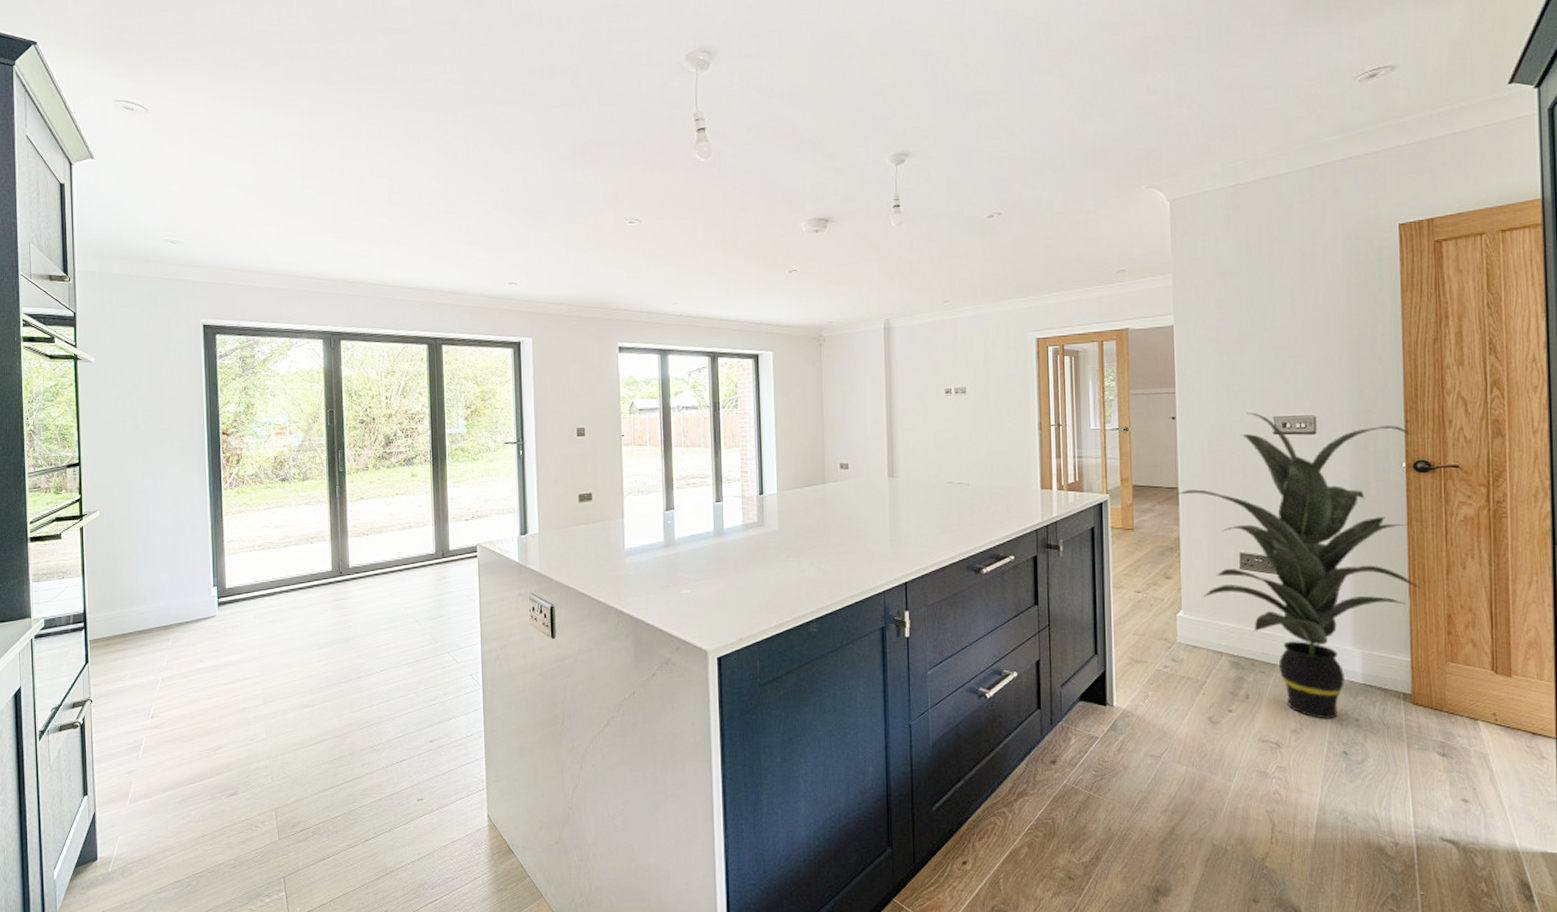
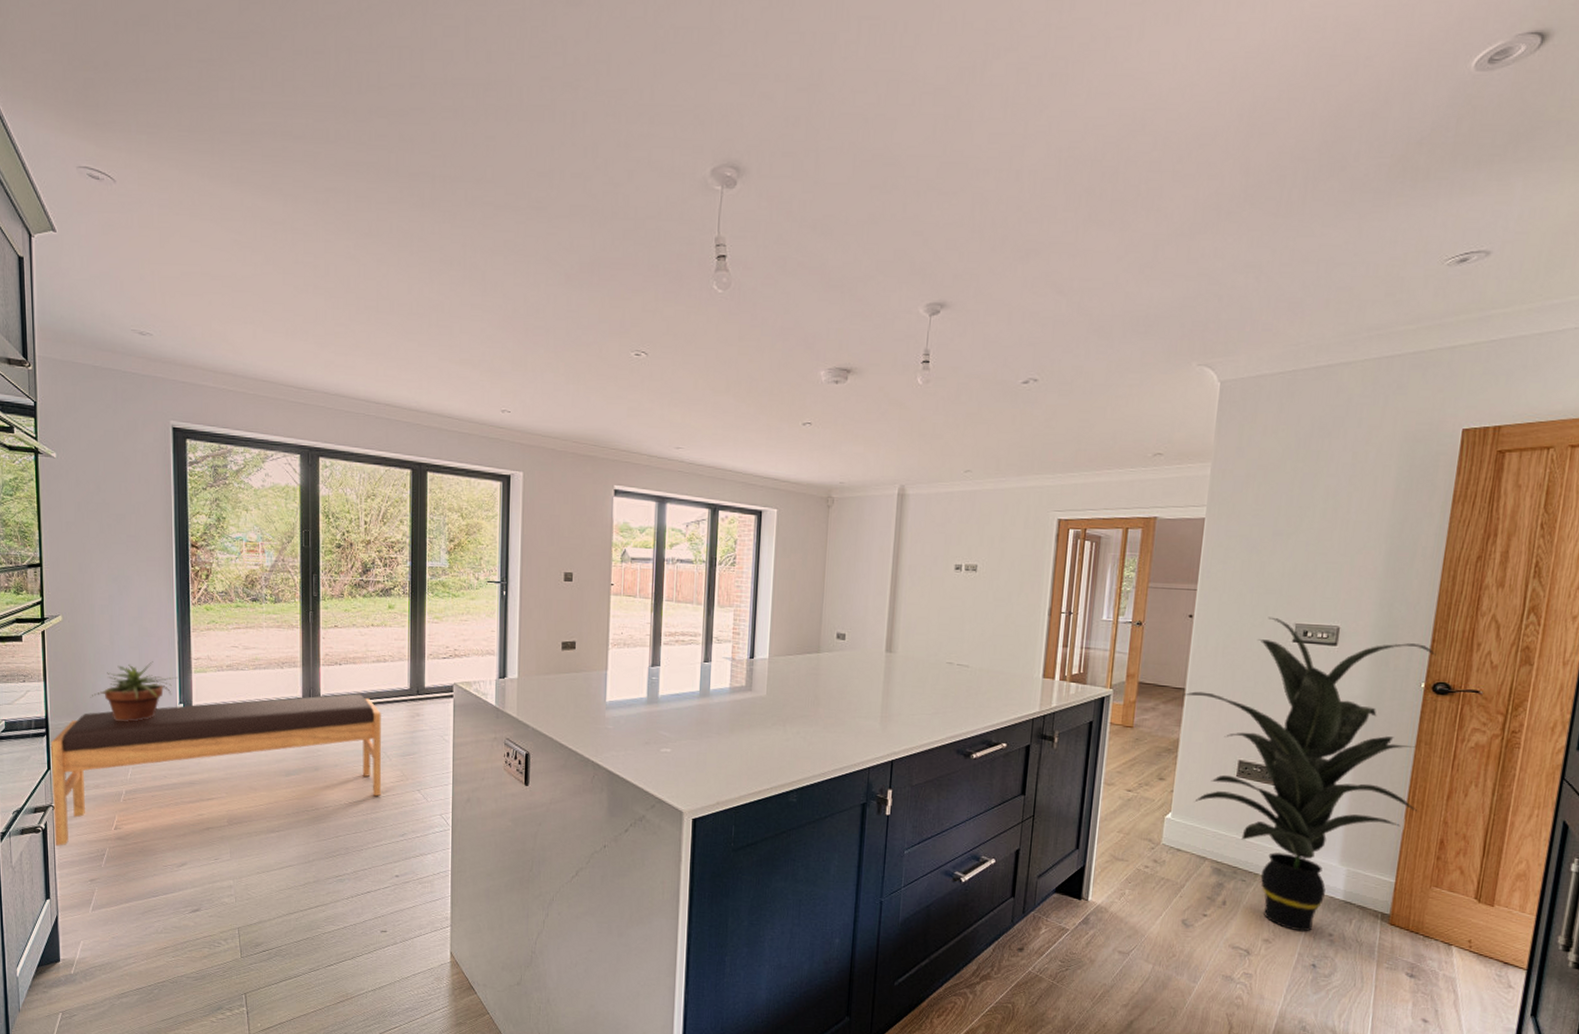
bench: none [89,562,412,740] -> present [51,694,382,846]
potted plant: none [126,547,211,610] -> present [90,661,178,722]

